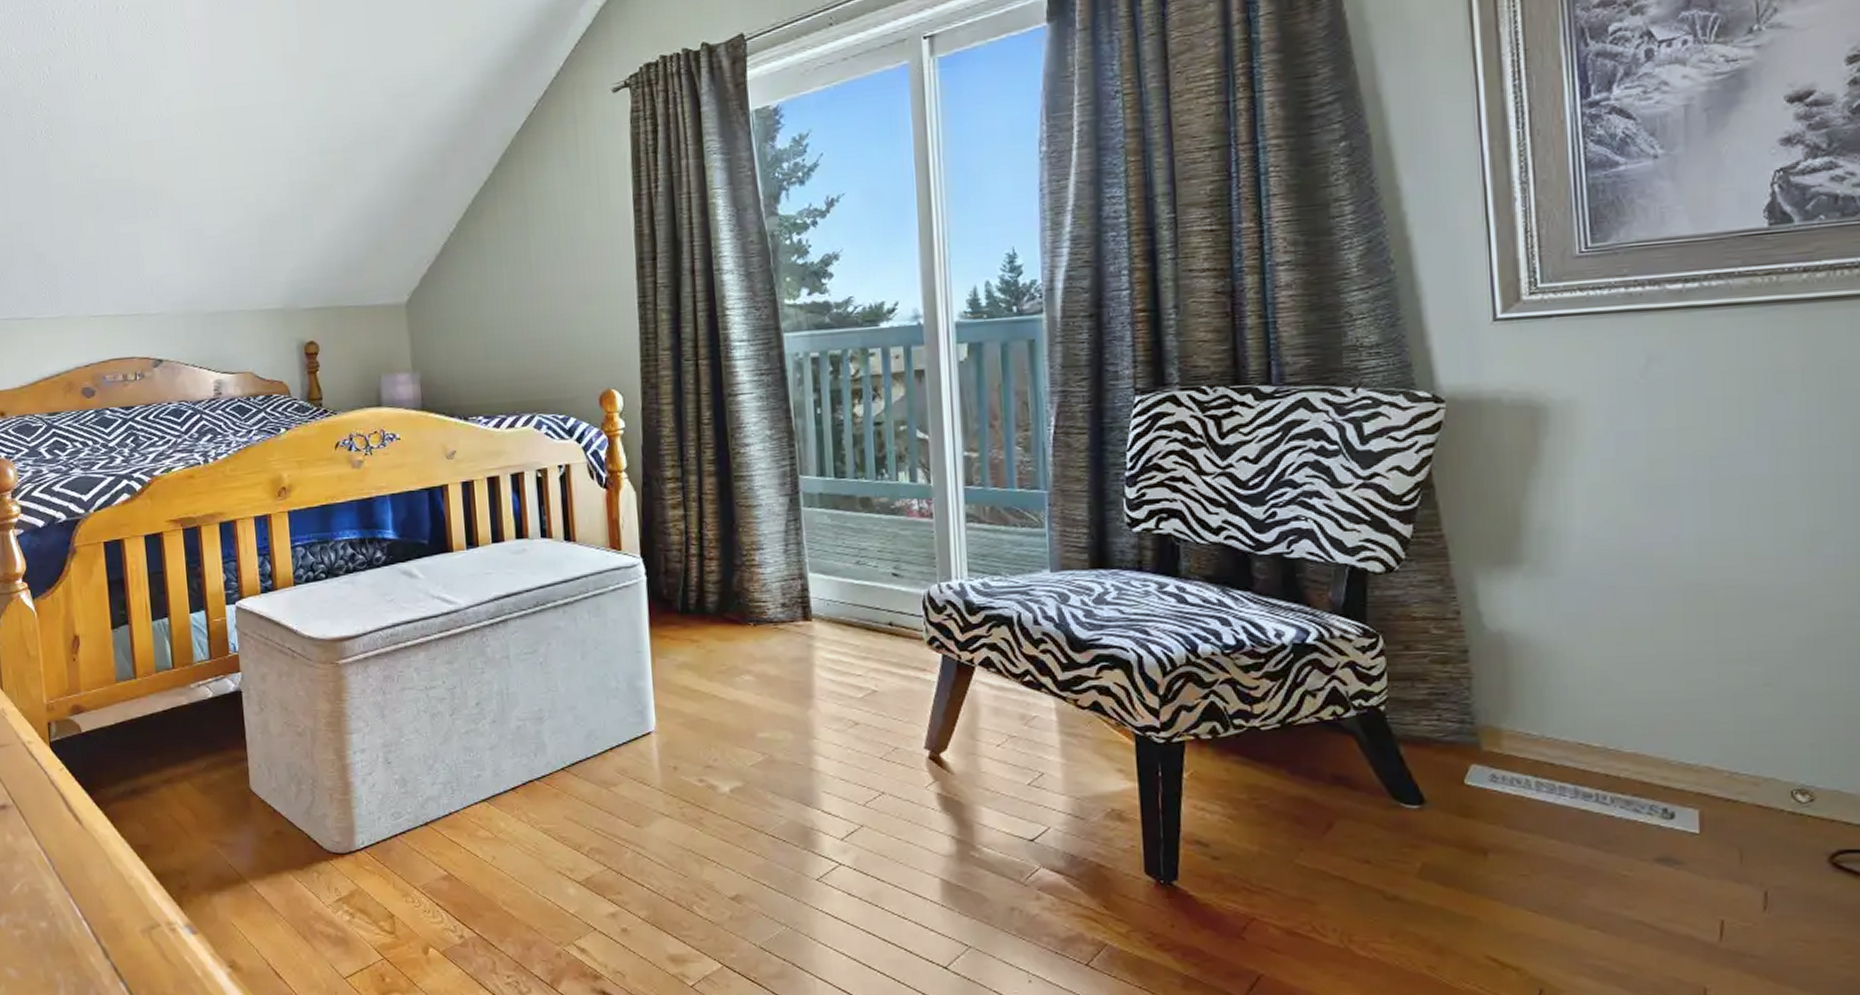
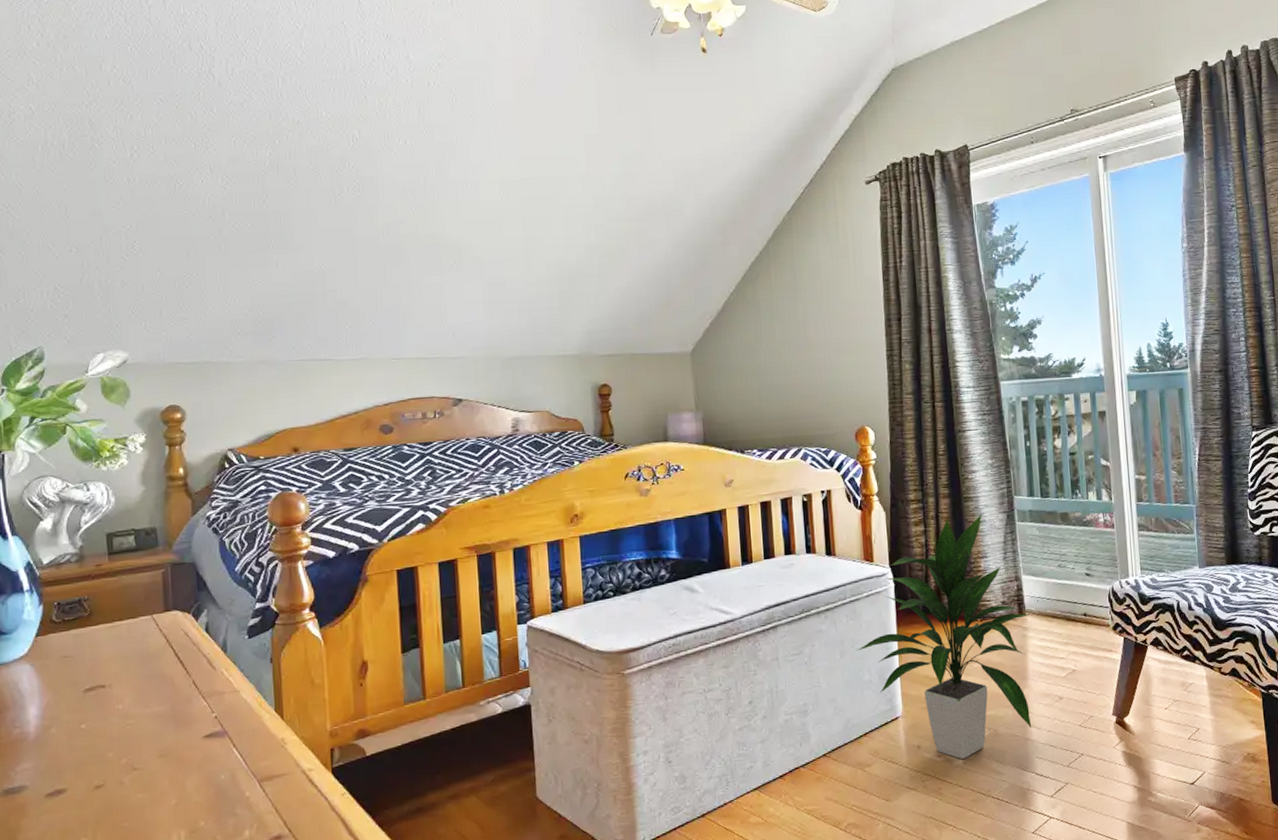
indoor plant: none [601,496,819,786] -> present [857,513,1032,759]

